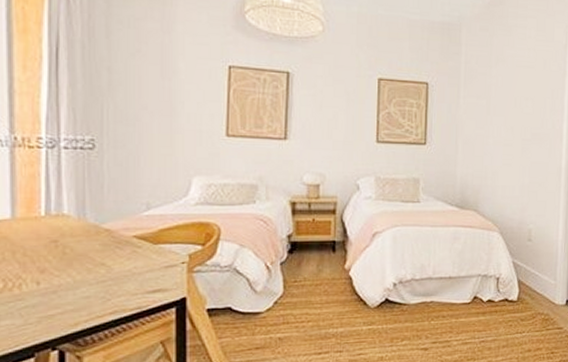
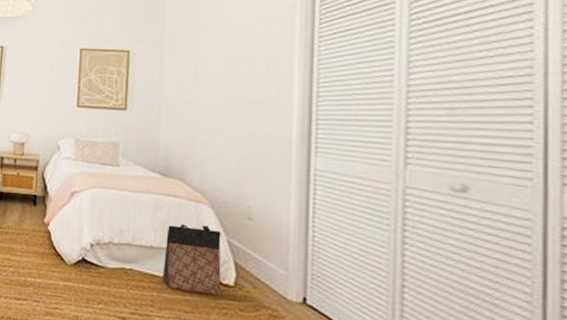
bag: none [459,251,508,312] -> present [162,224,222,296]

